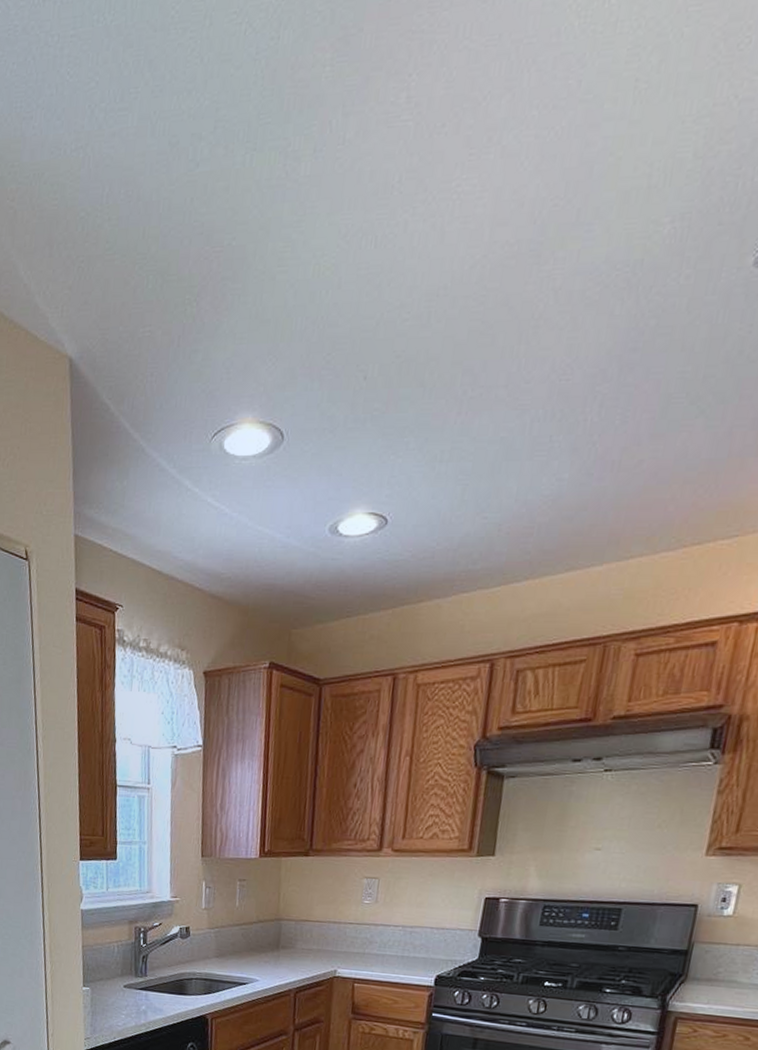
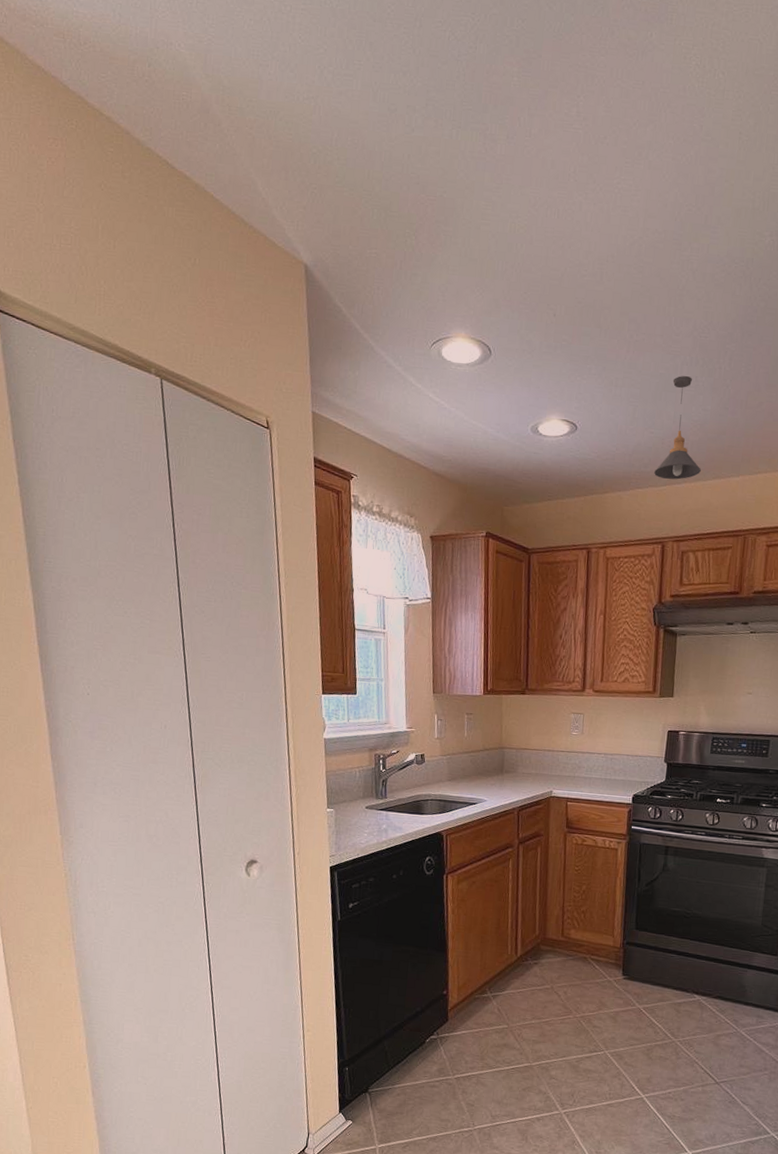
pendant light: none [485,437,550,577] -> present [654,376,701,480]

